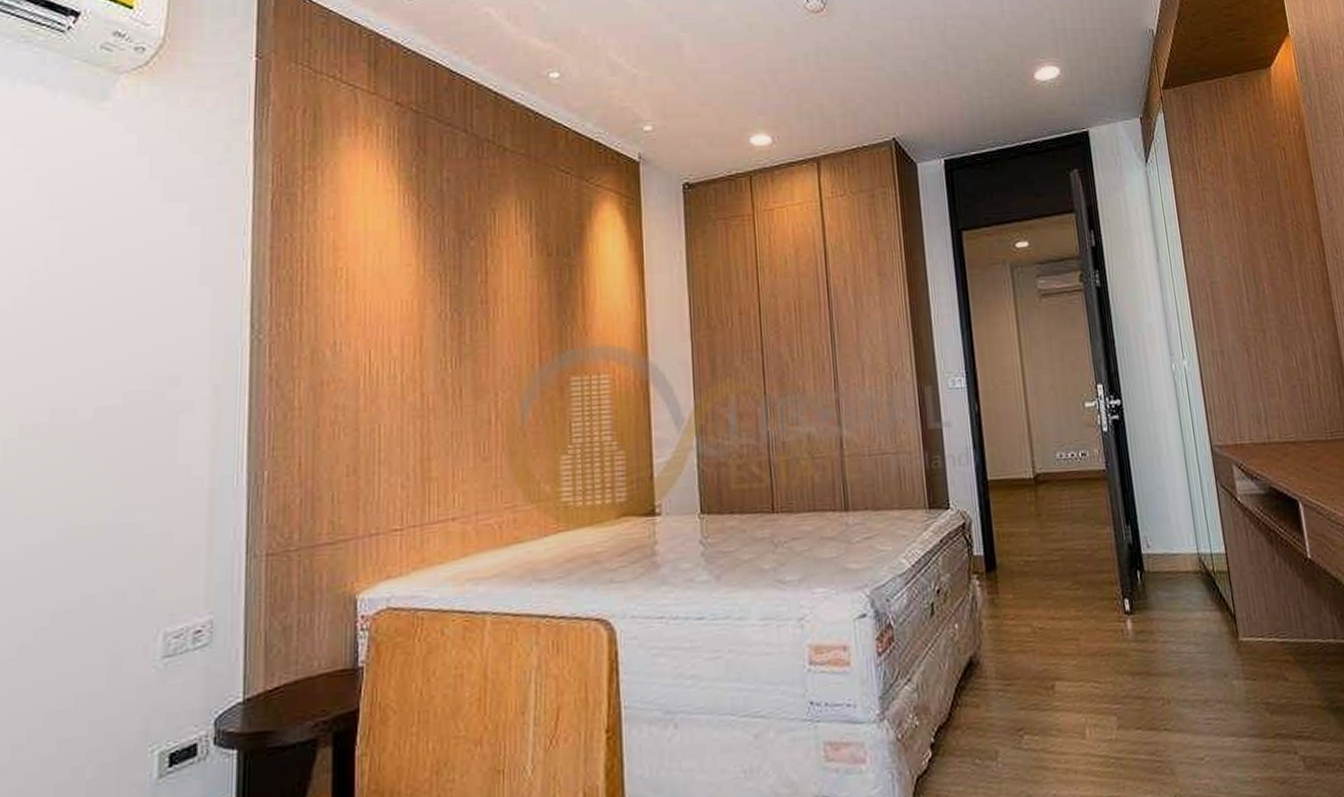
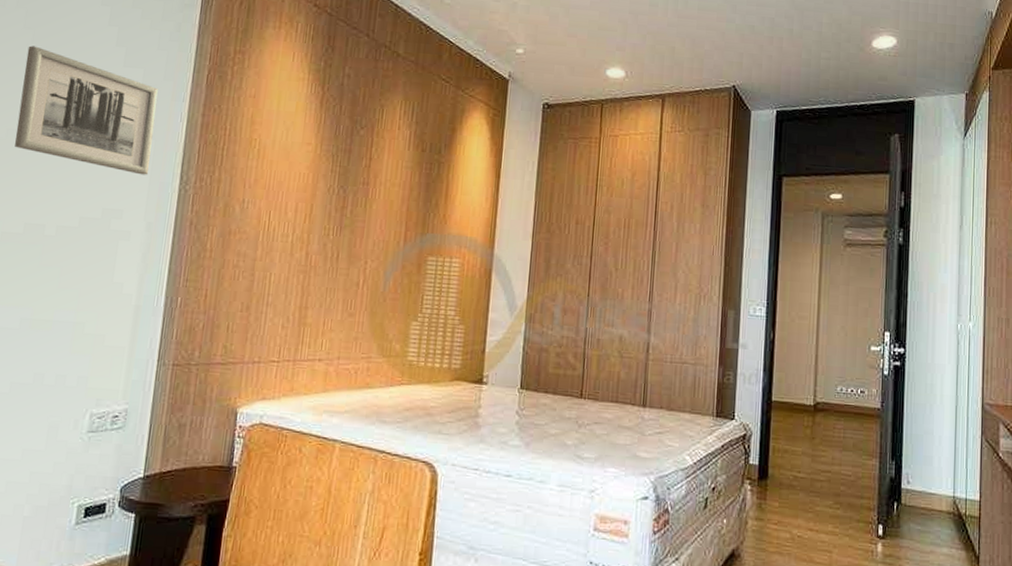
wall art: none [26,191,211,330] -> present [15,45,158,175]

